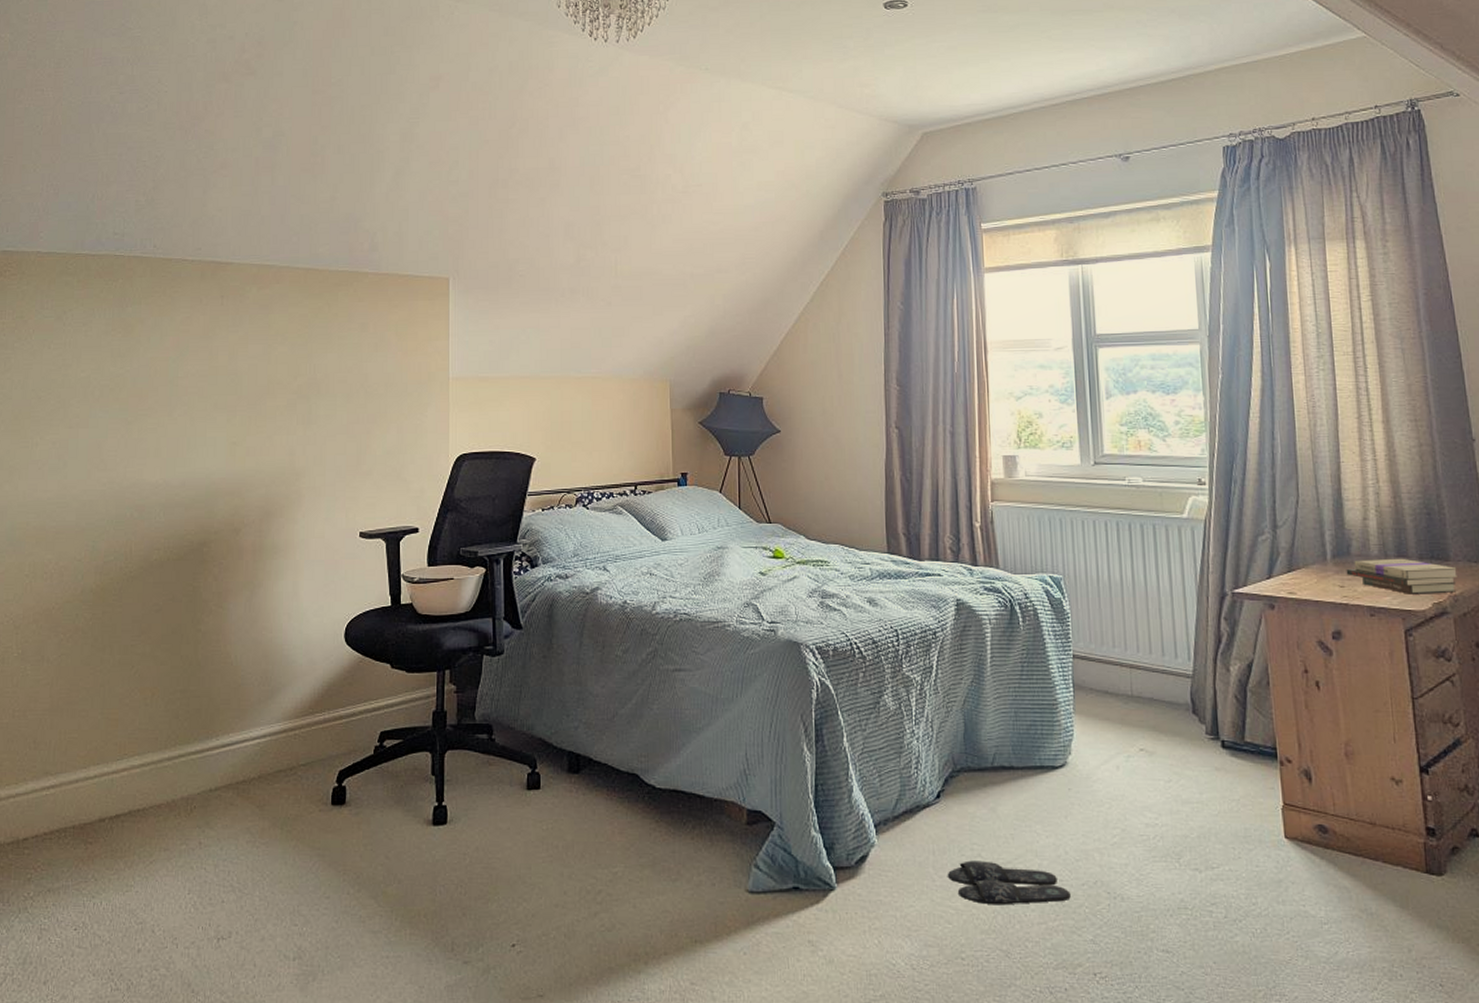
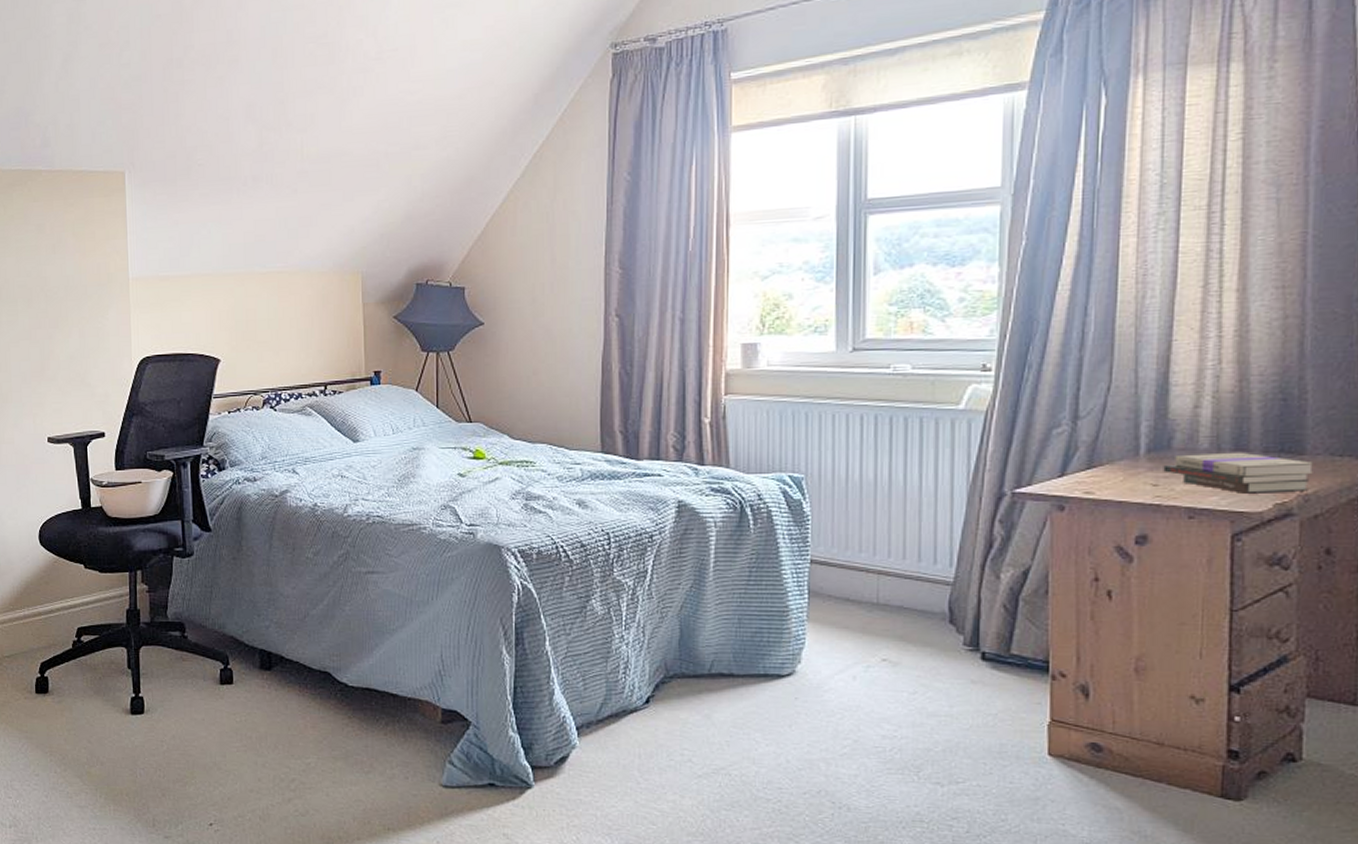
slippers: present [948,860,1071,905] -> none [654,765,790,810]

